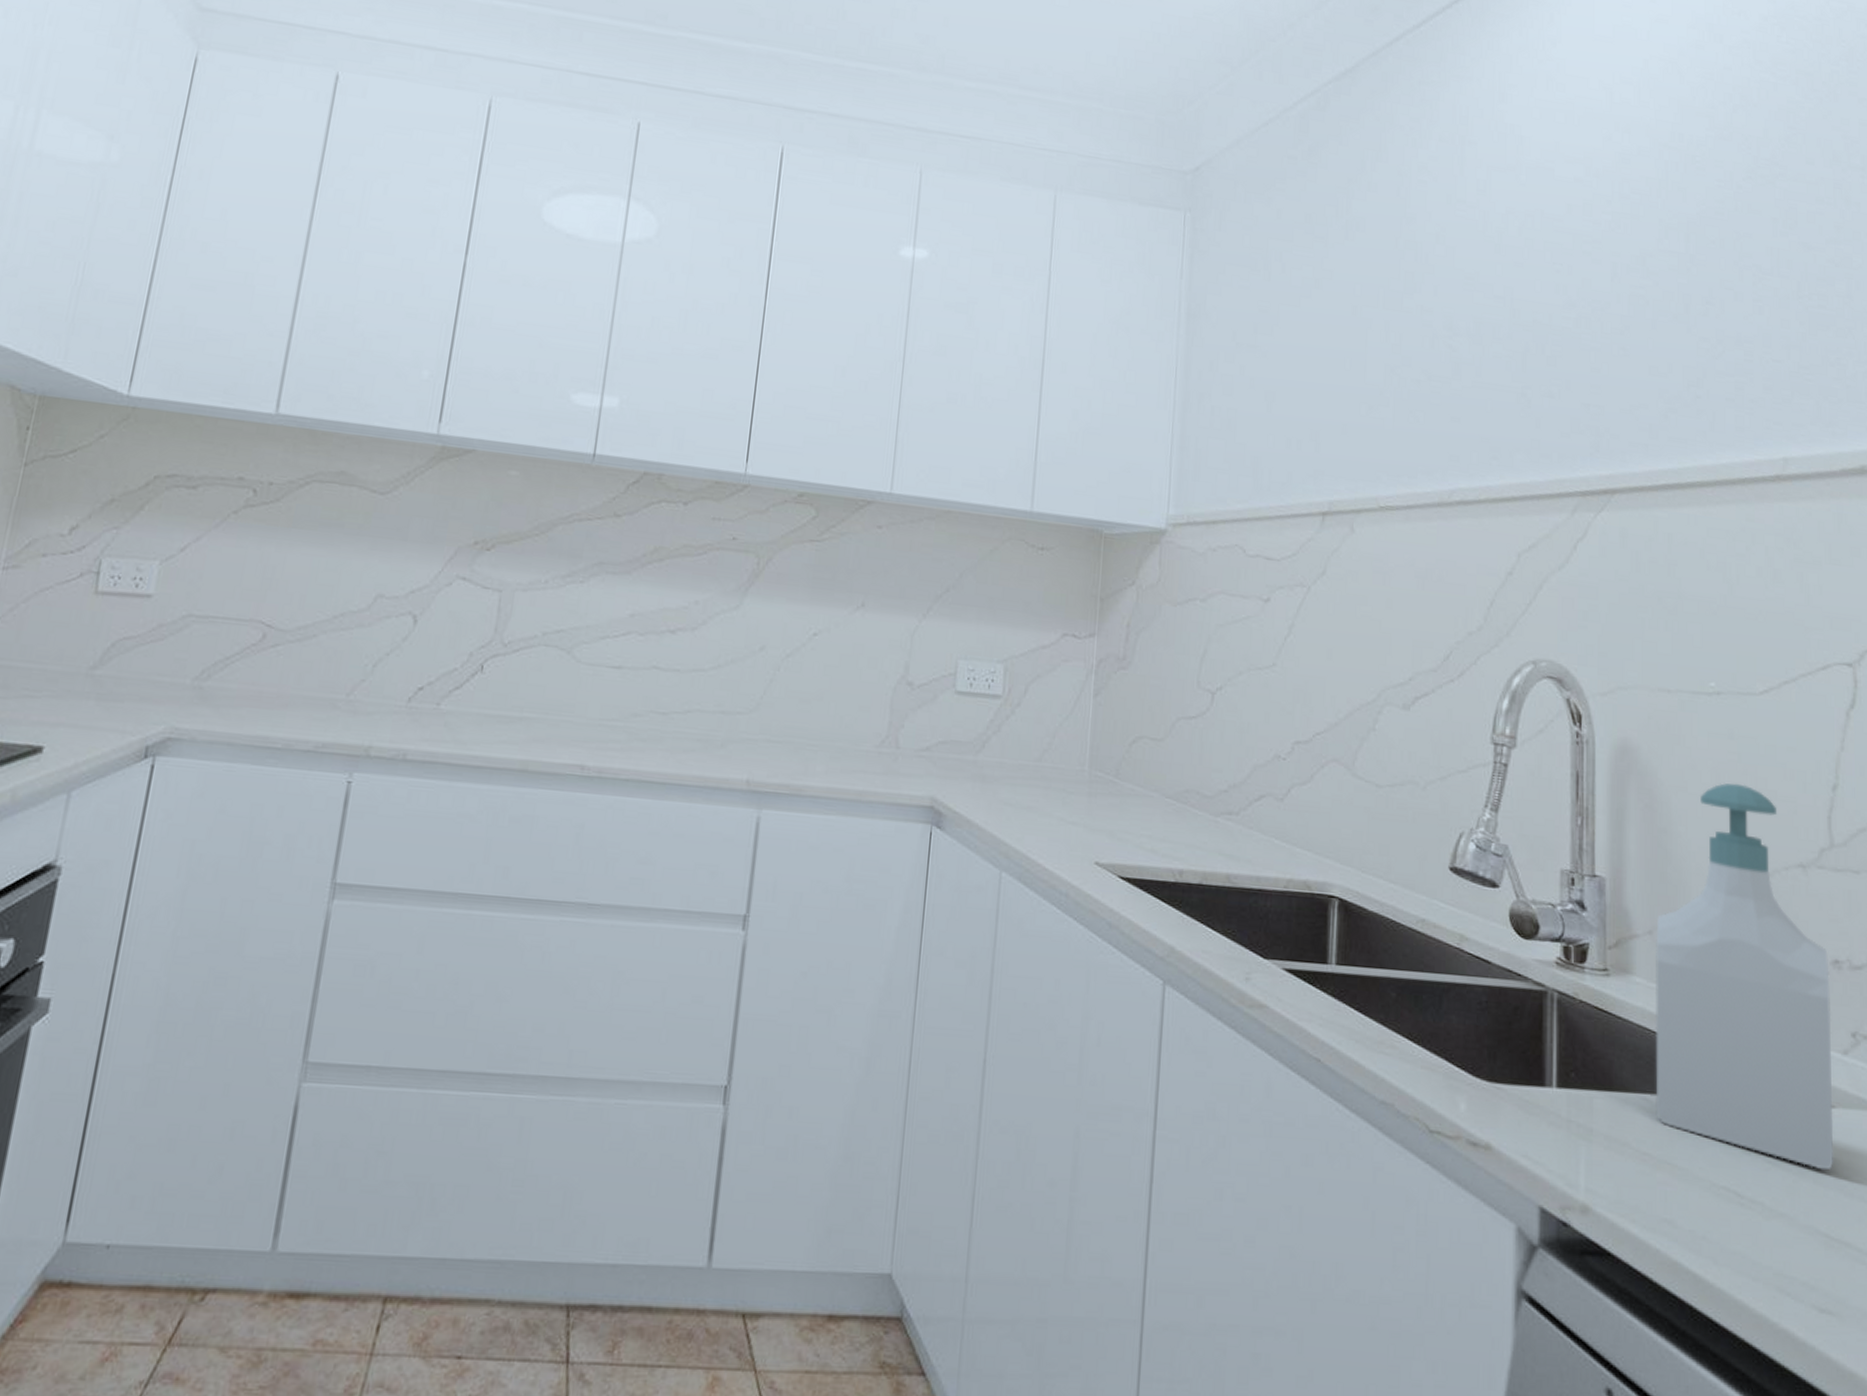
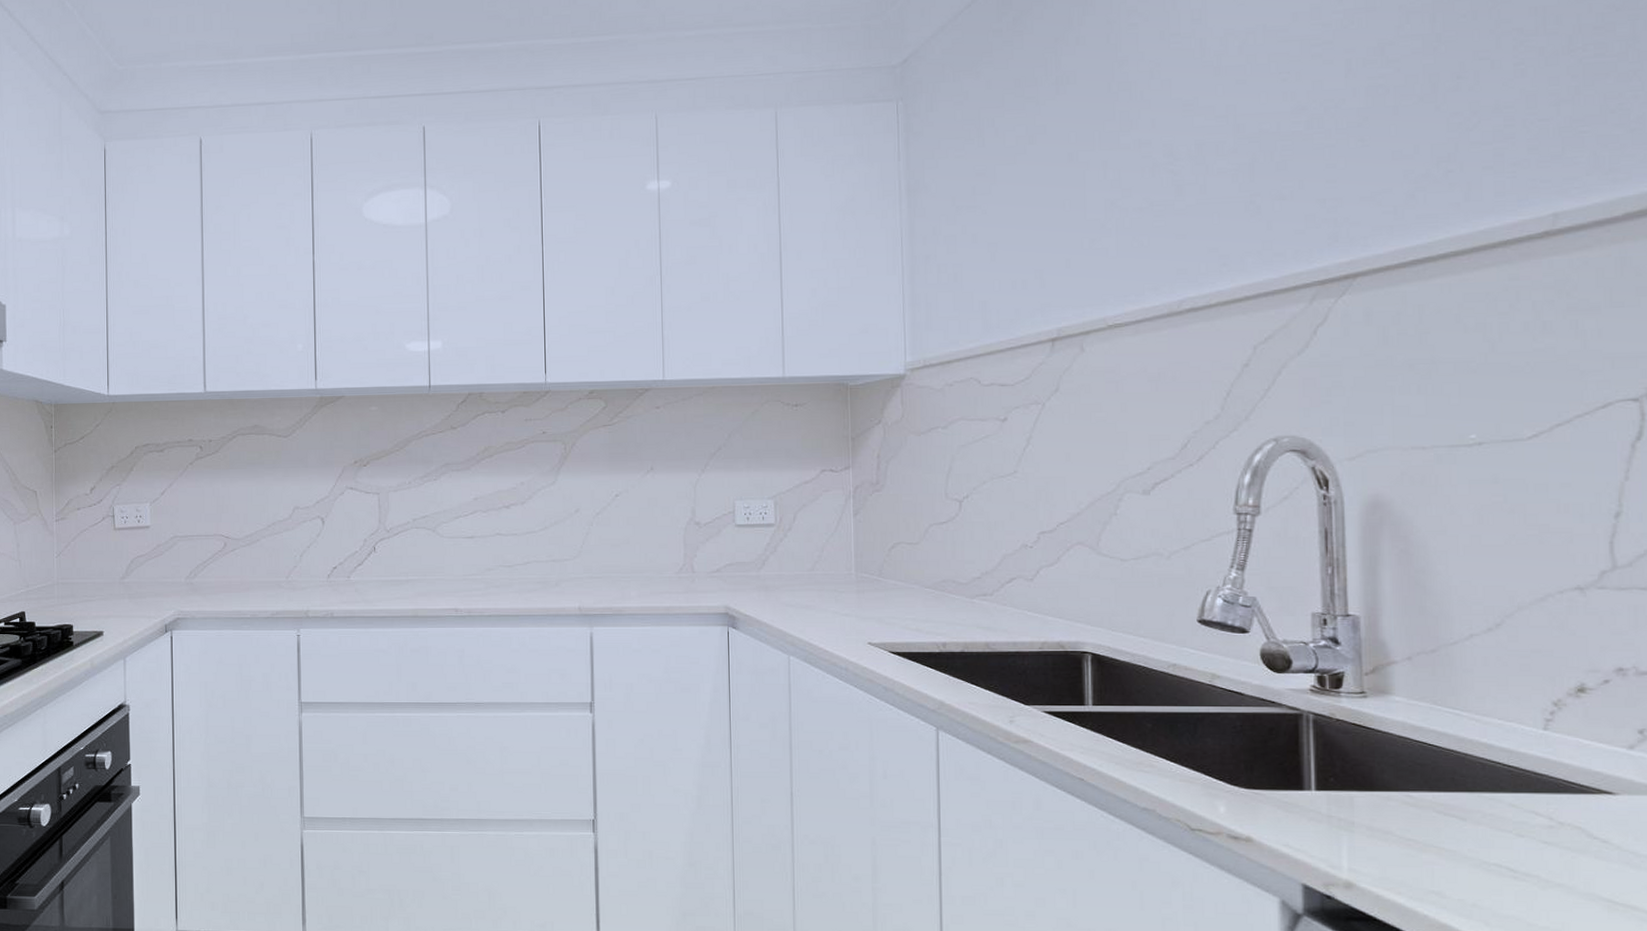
soap bottle: present [1655,783,1834,1171] -> none [1415,522,1619,848]

